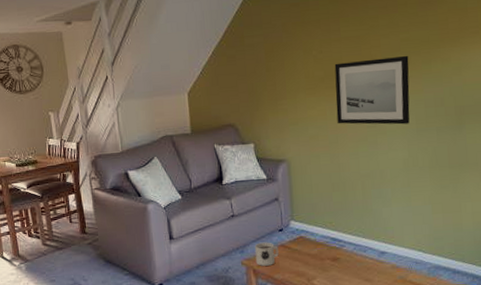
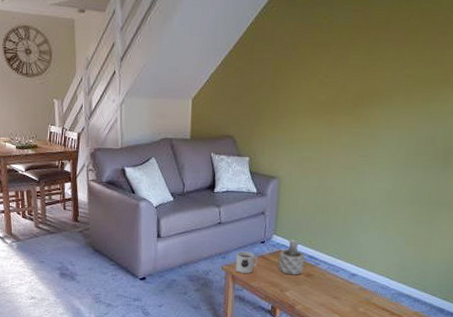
succulent plant: none [300,222,328,262] -> present [278,239,305,275]
wall art: present [334,55,410,125] -> none [331,90,410,158]

